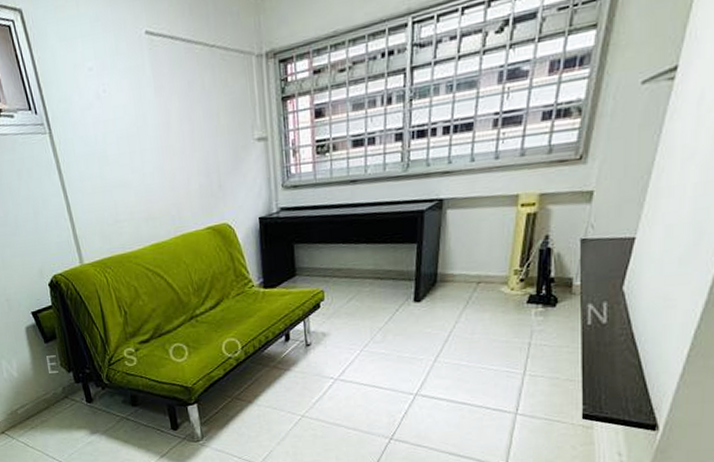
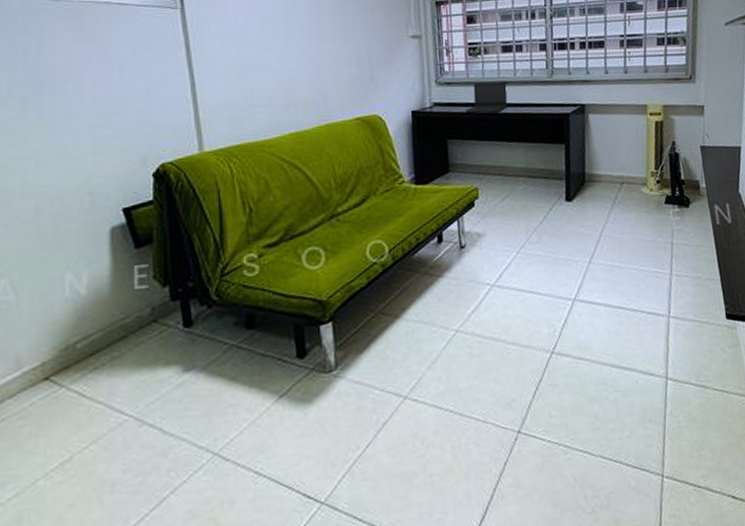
laptop: none [312,180,357,217] -> present [465,82,507,114]

